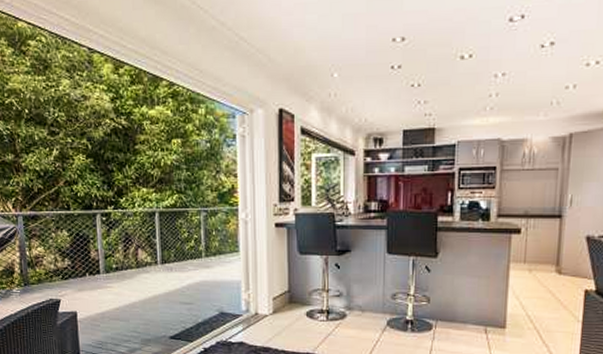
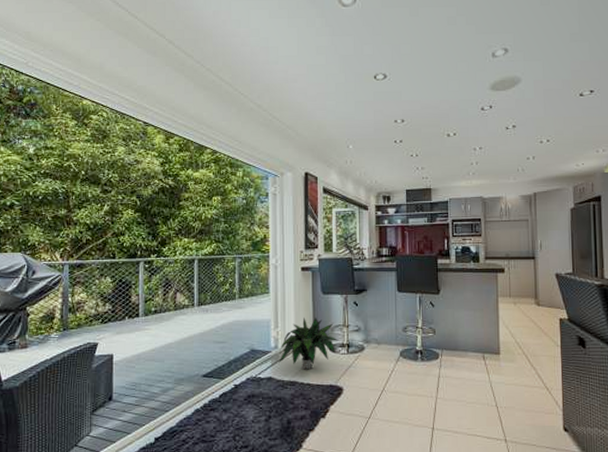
potted plant: none [250,280,317,336] -> present [279,317,339,370]

